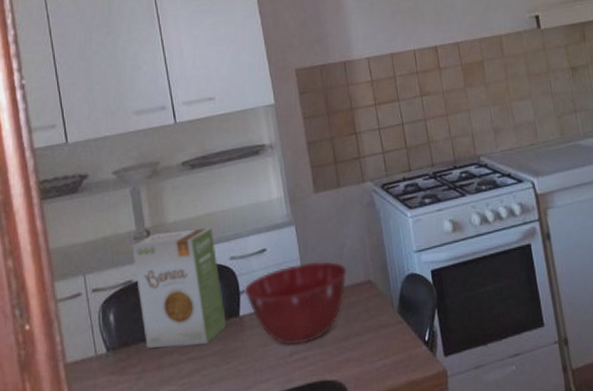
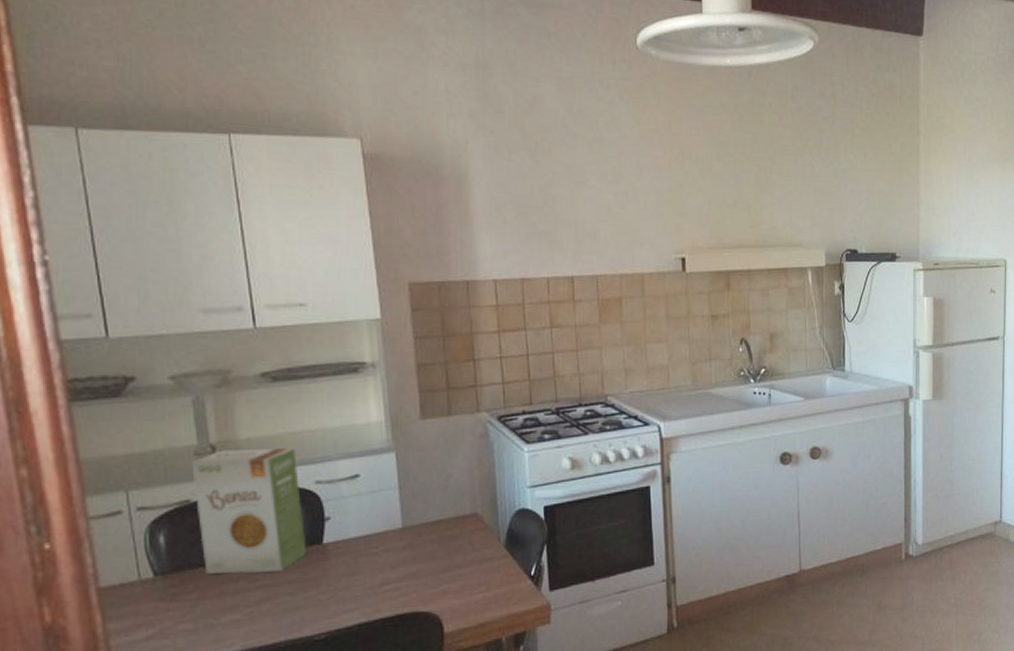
mixing bowl: present [243,261,347,346] -> none [328,490,452,576]

